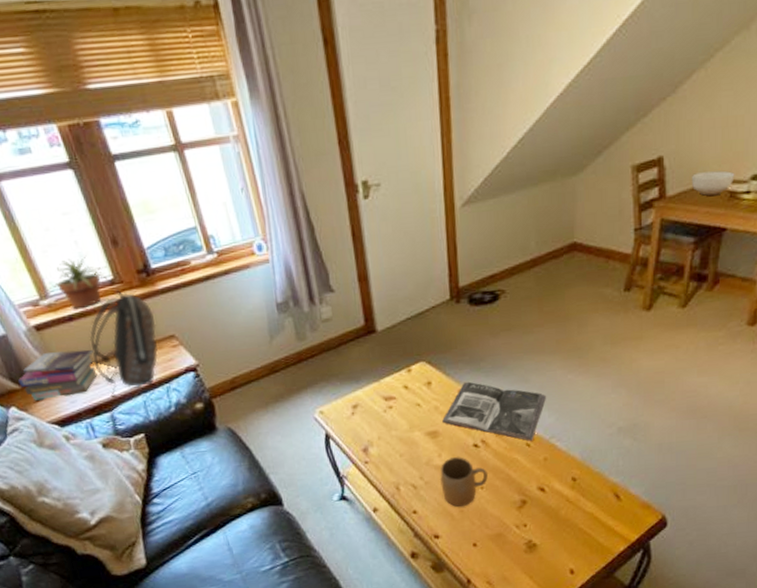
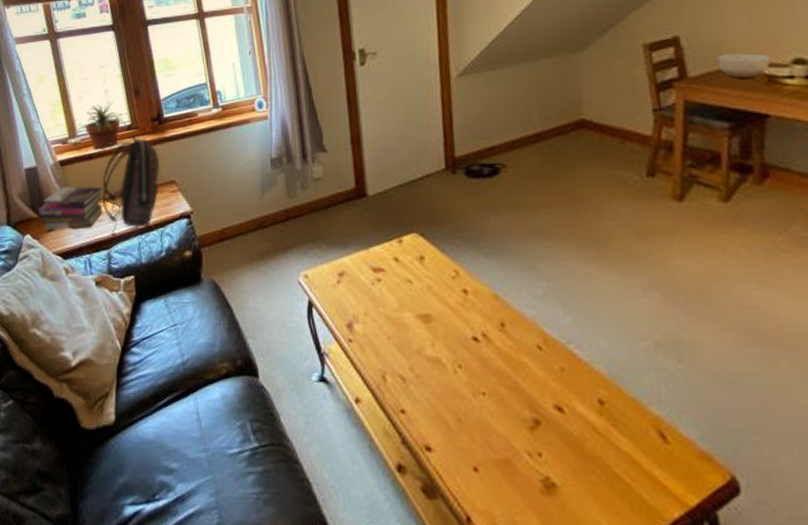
mug: present [439,457,488,507] -> none [432,350,491,414]
magazine: present [442,381,547,441] -> none [436,261,560,343]

